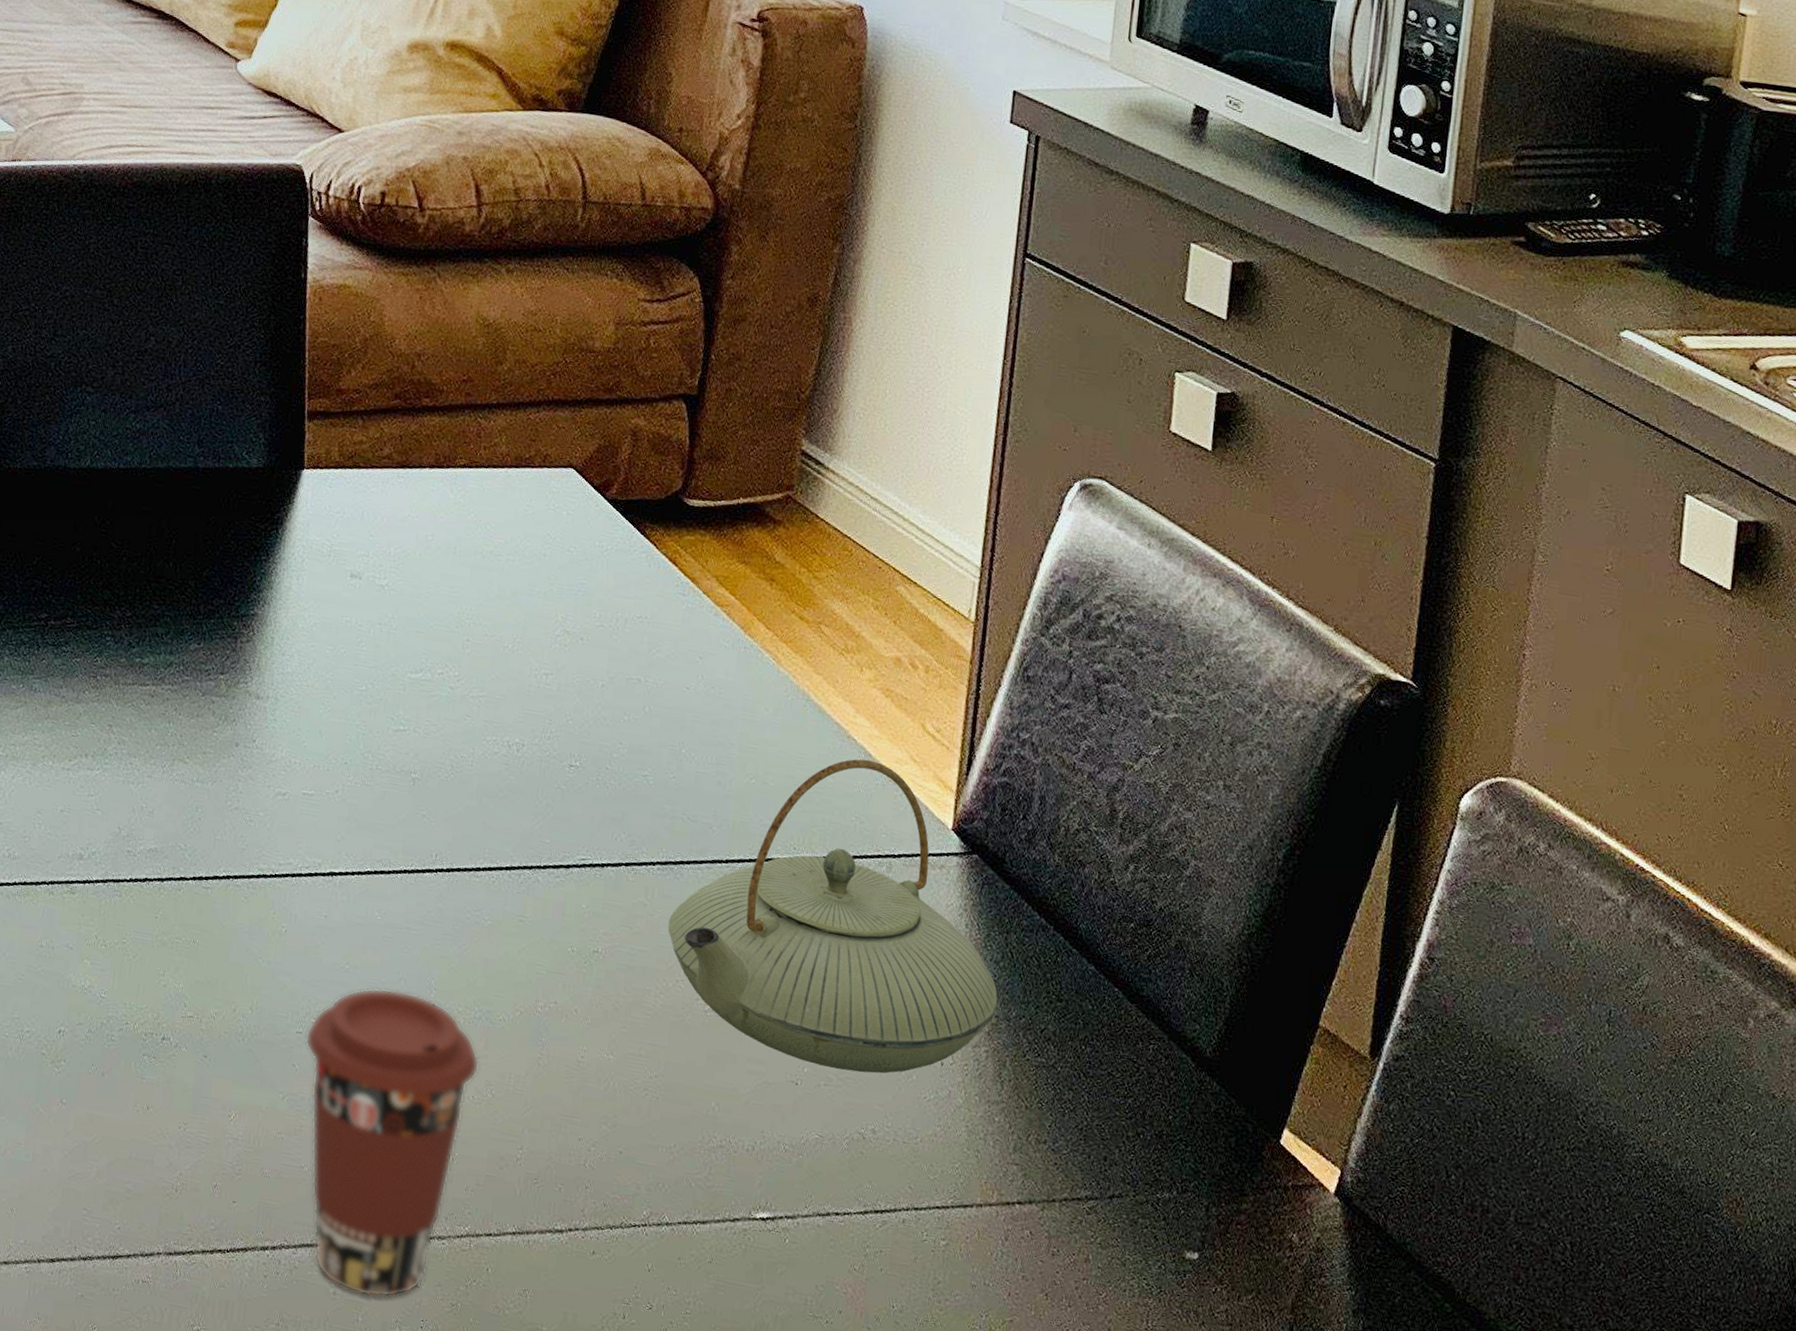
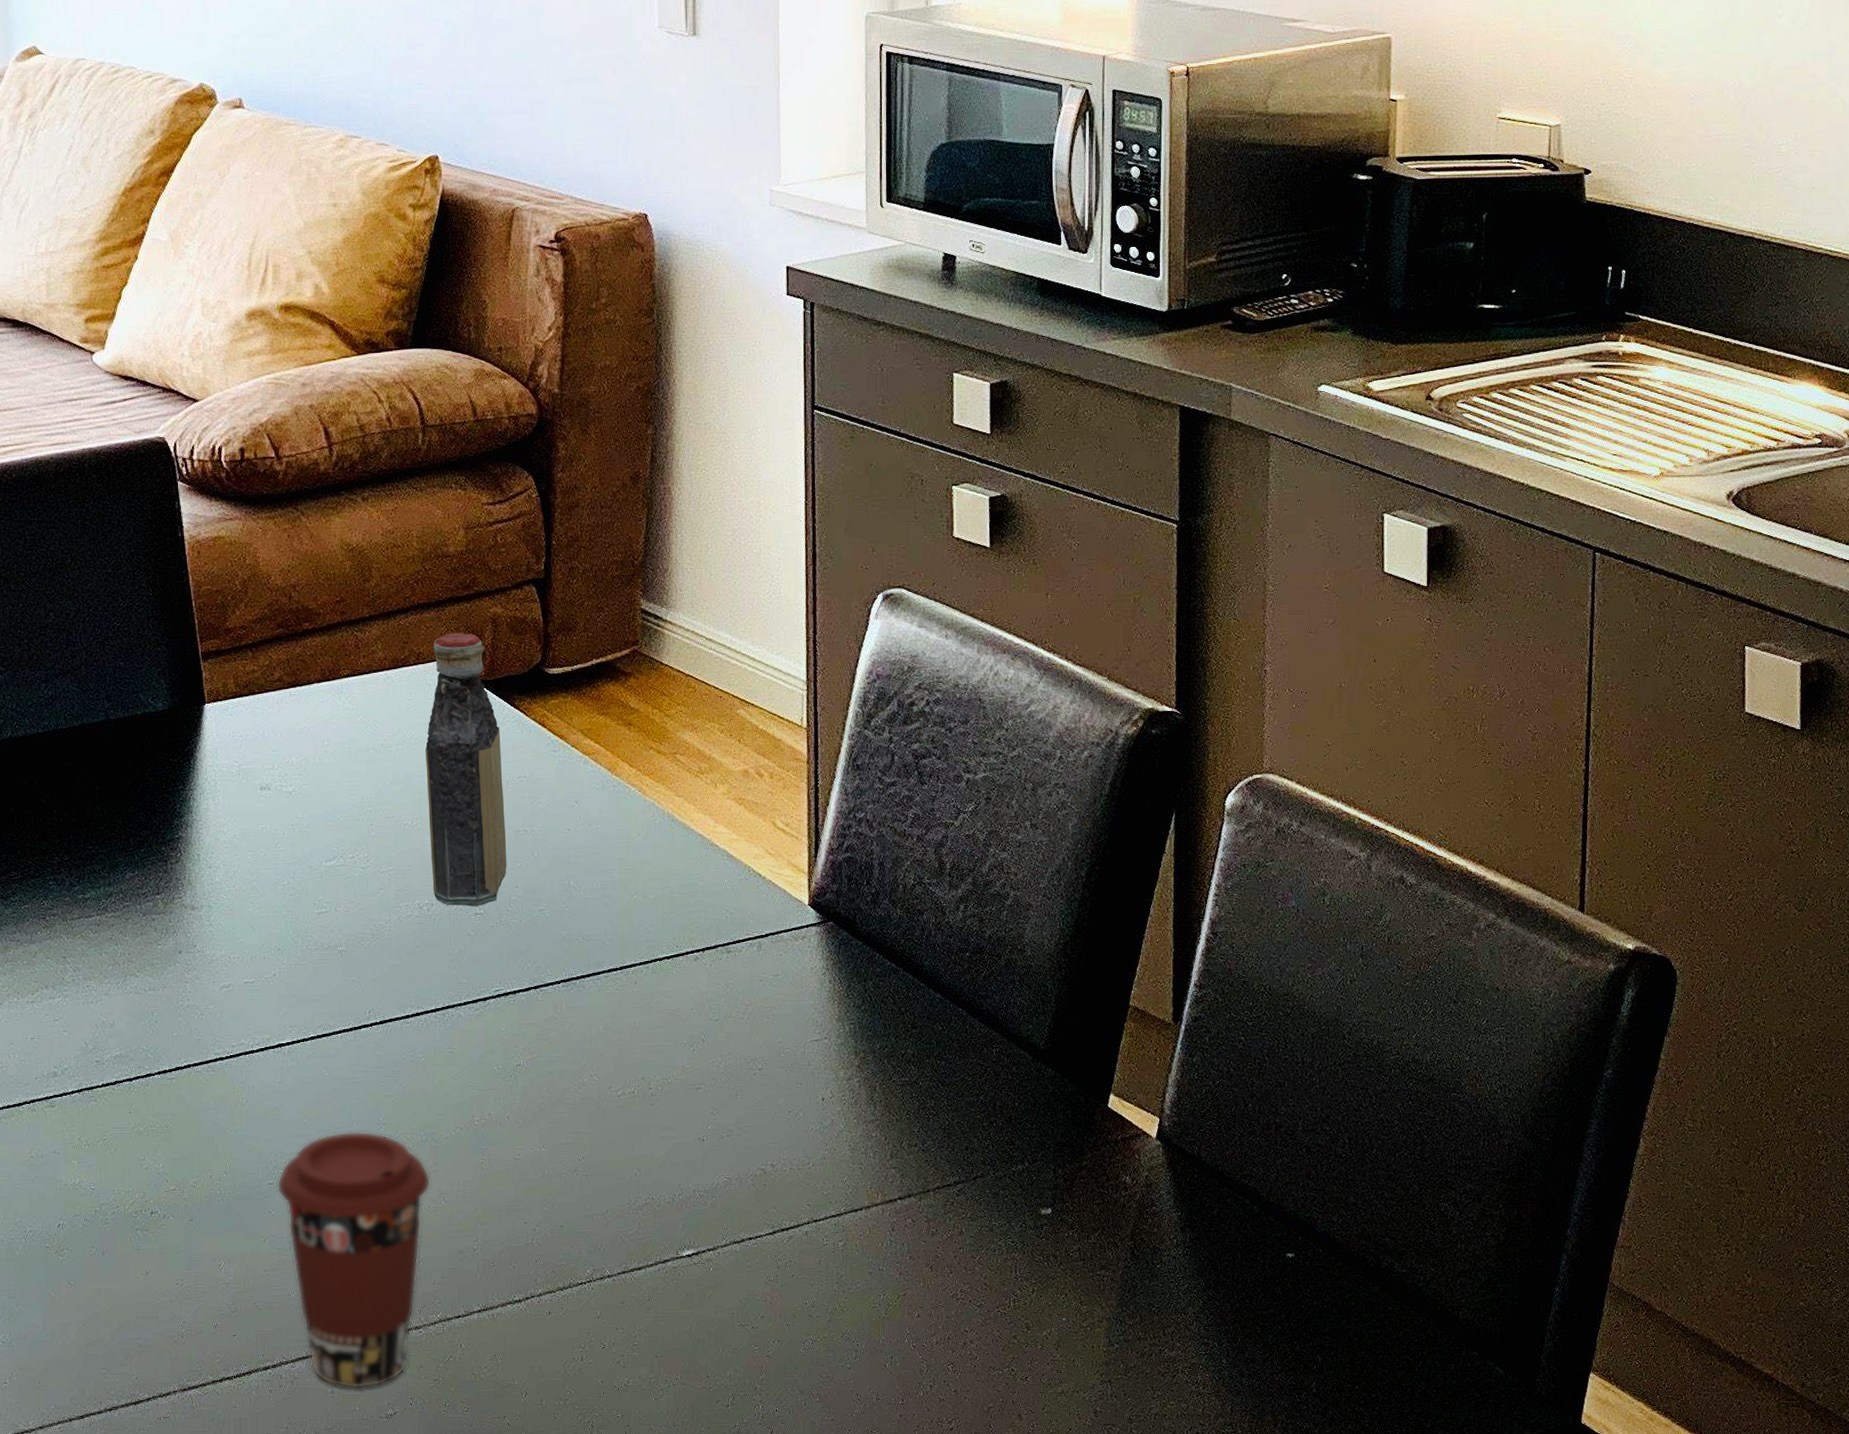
bottle: none [526,438,626,758] -> present [425,632,507,907]
teapot: present [668,758,998,1074] -> none [578,861,864,1121]

